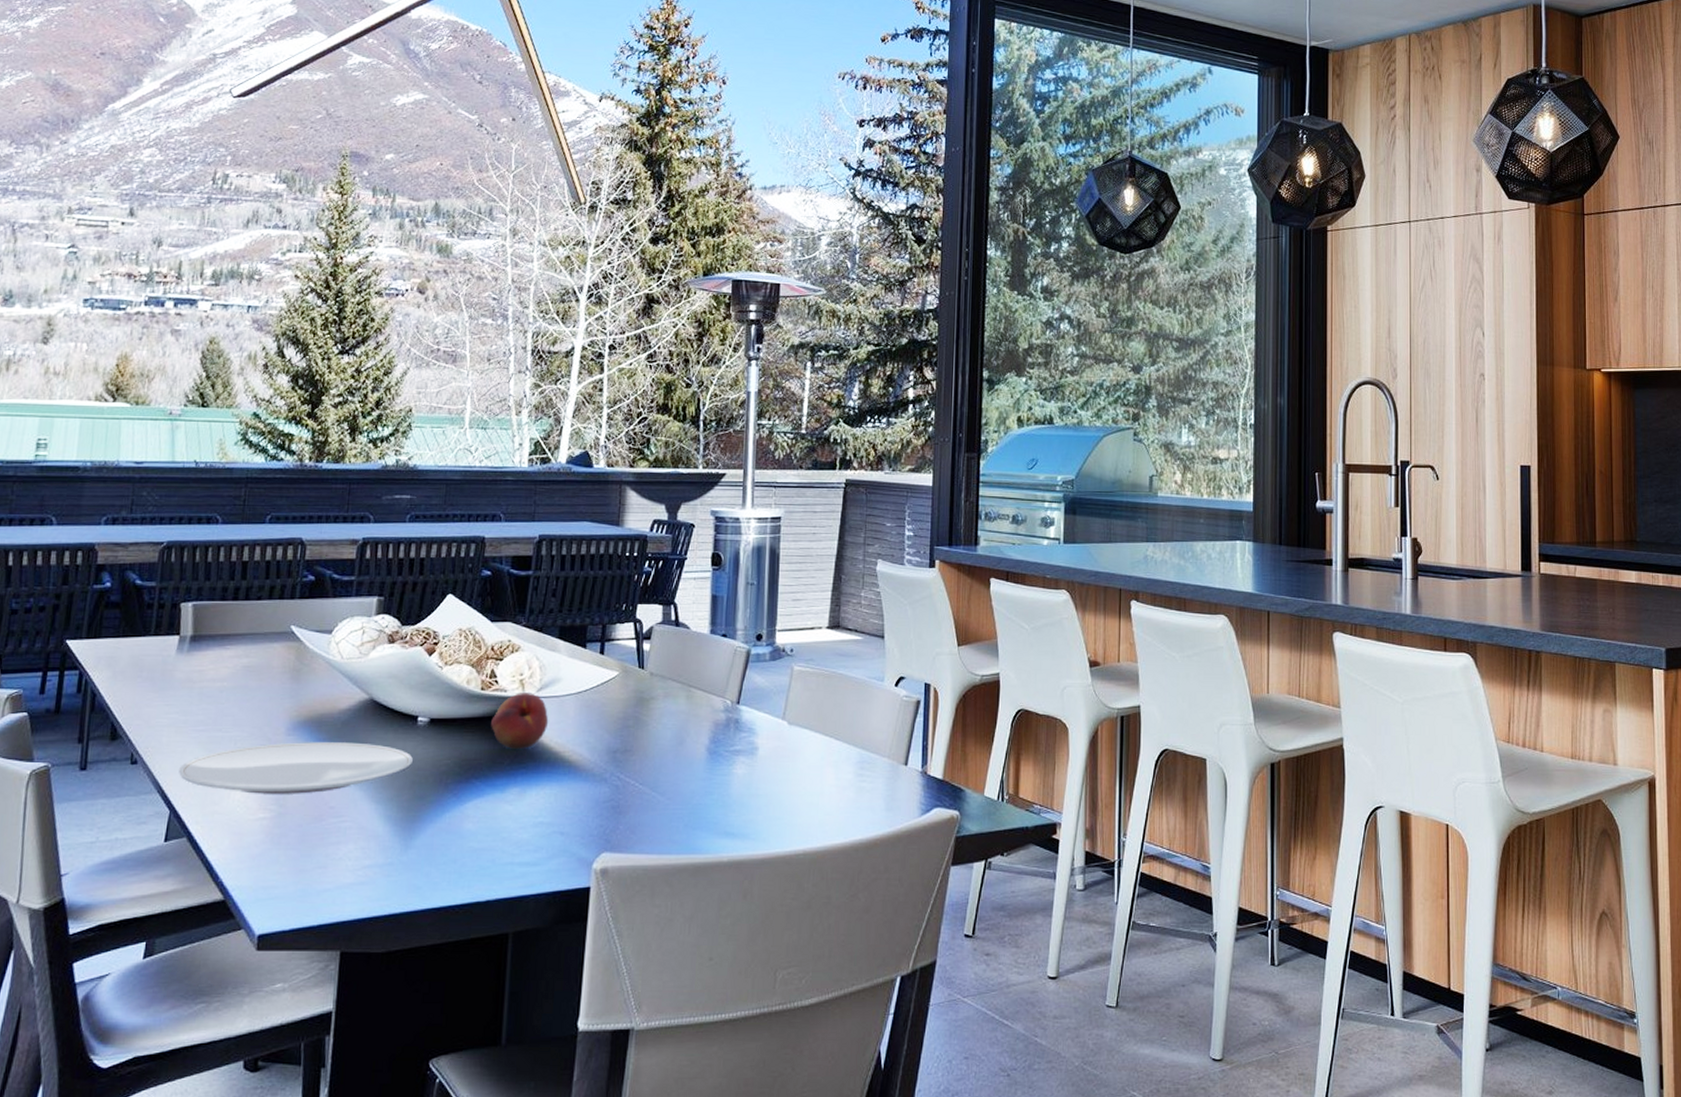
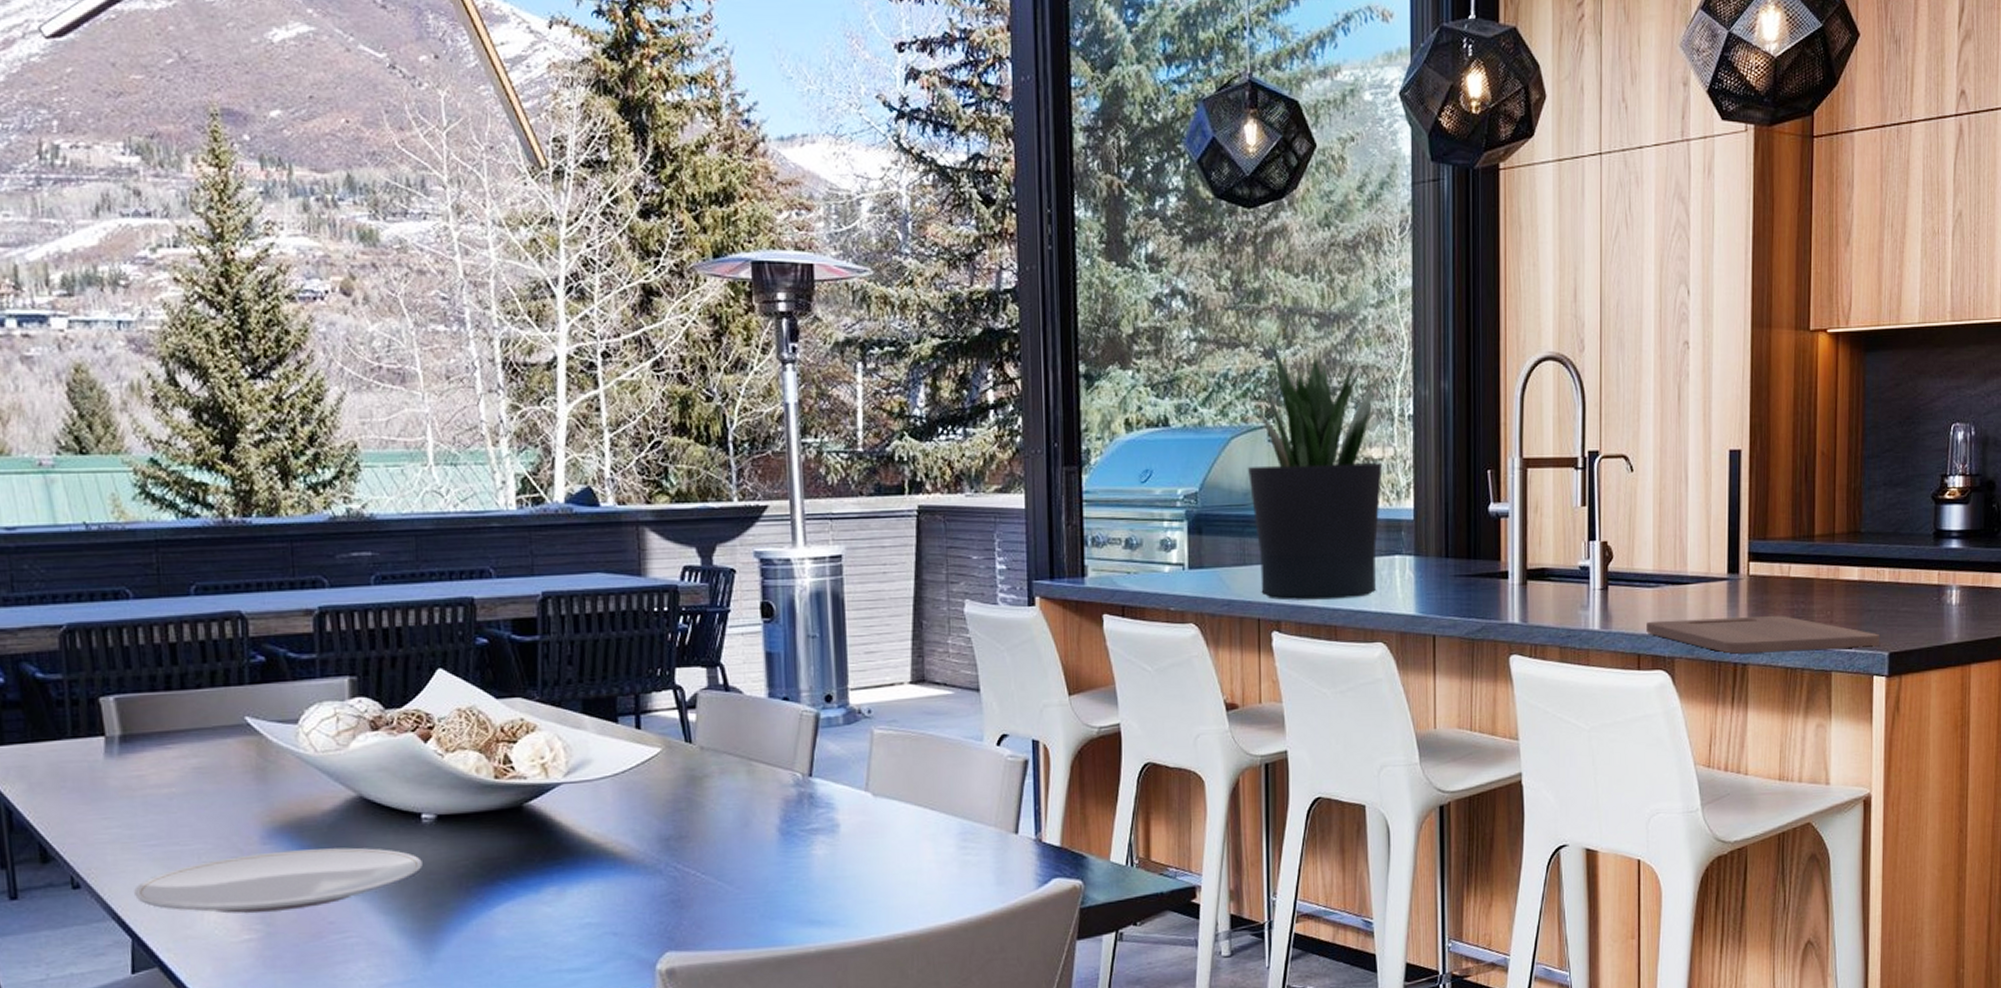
fruit: present [491,693,549,749] -> none [512,778,583,844]
planter: none [1116,360,1228,576] -> present [1248,342,1383,601]
cutting board: none [1451,609,1658,643] -> present [1646,615,1880,654]

